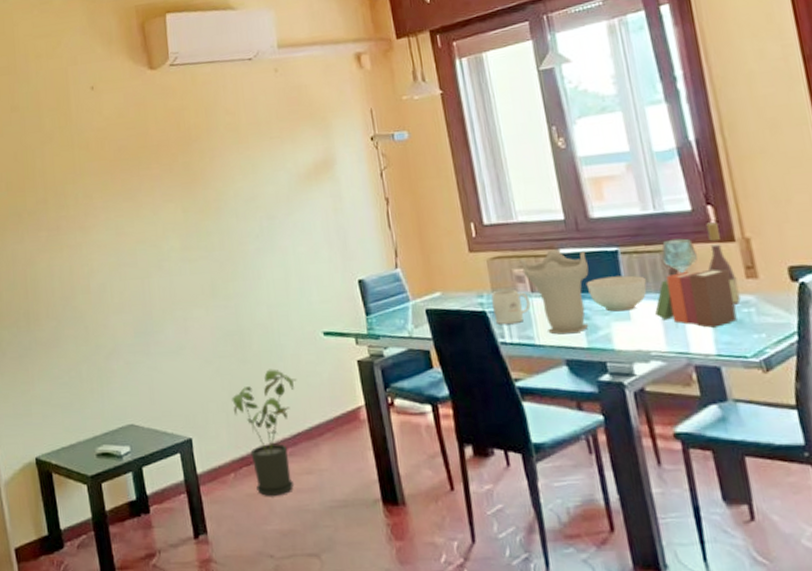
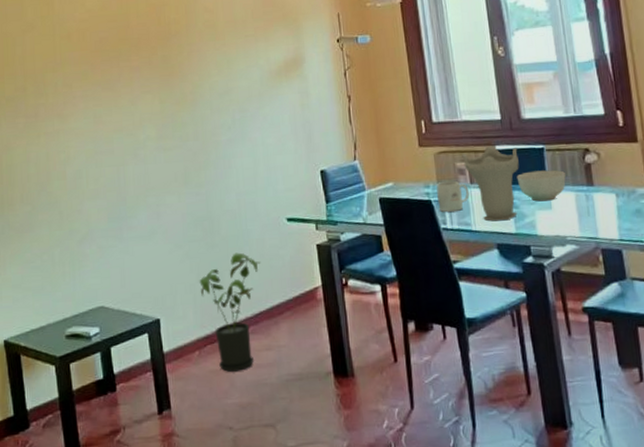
books: present [655,269,738,328] -> none [572,165,637,216]
wine glass: present [661,238,699,274] -> none [579,138,608,169]
wine bottle: present [706,222,741,306] -> none [615,125,640,198]

